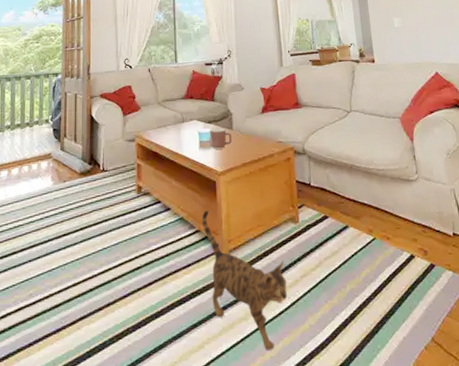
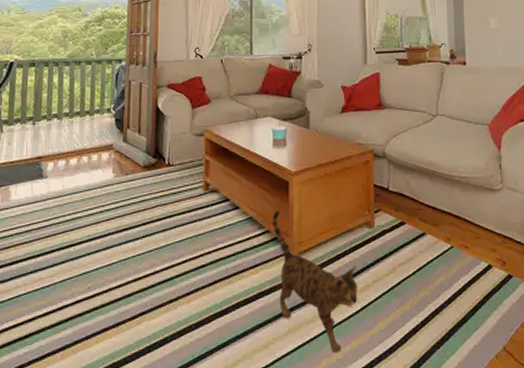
mug: present [210,128,232,149] -> none [285,126,308,148]

